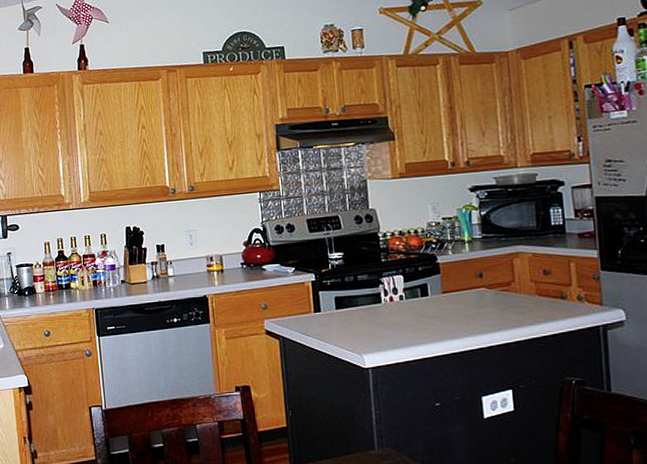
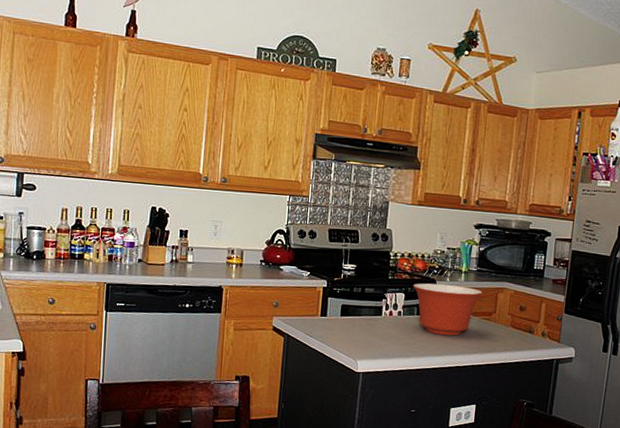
mixing bowl: none [411,257,494,315] -> present [413,283,483,336]

